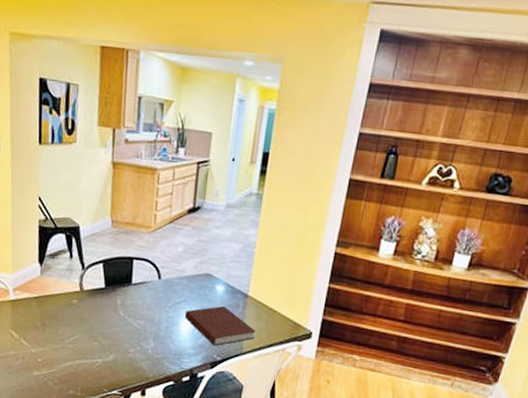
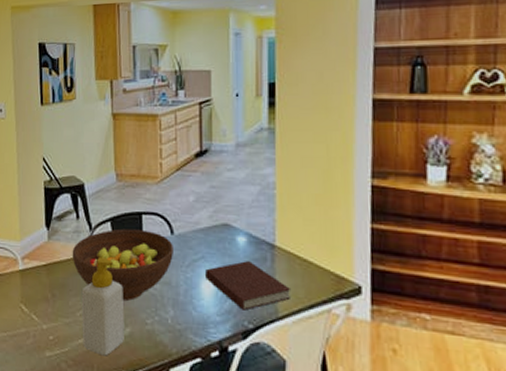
fruit bowl: none [63,270,160,333] -> present [72,228,173,302]
soap bottle: none [69,293,111,377] -> present [81,256,124,356]

